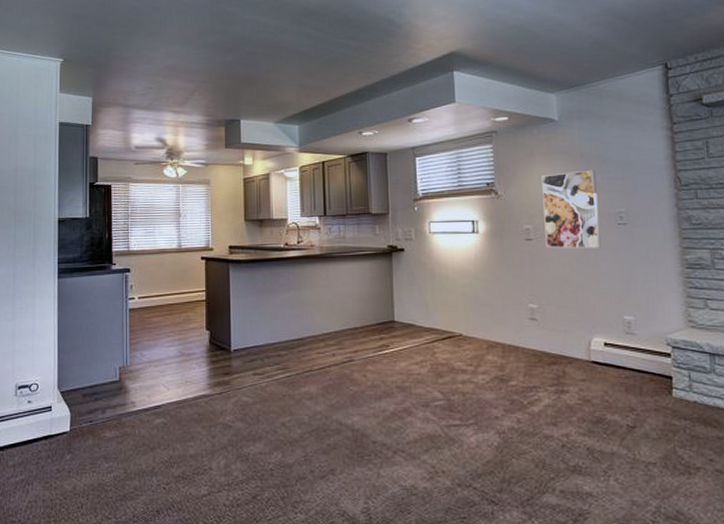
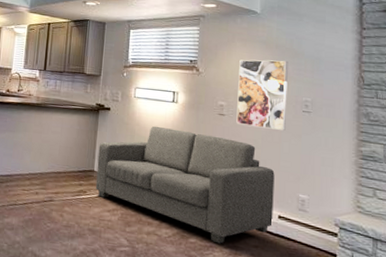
sofa: none [396,262,598,383] -> present [95,126,275,244]

